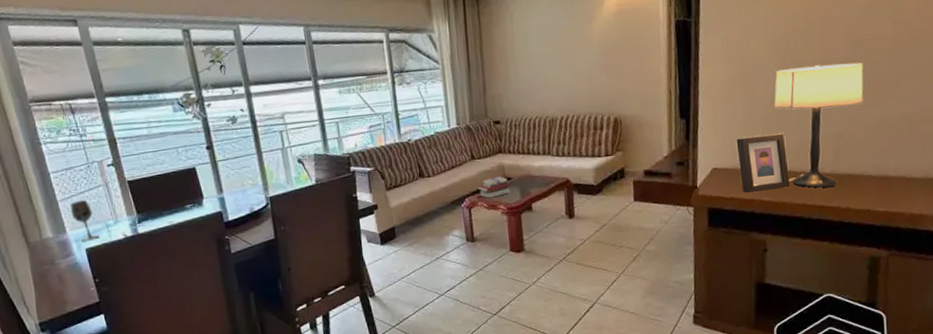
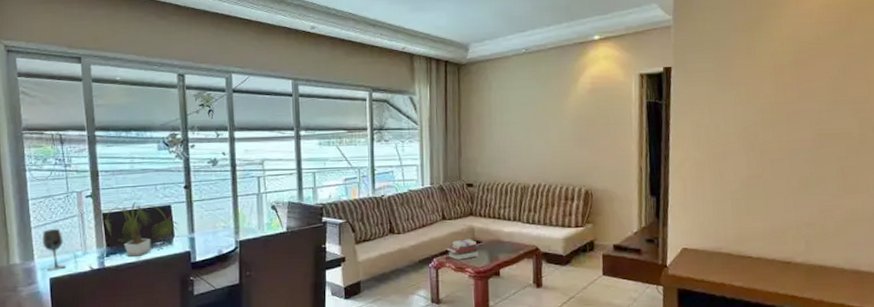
plant: none [130,166,206,223] -> present [104,201,178,258]
picture frame: present [736,133,790,193] -> none [706,219,761,276]
table lamp: present [774,63,863,188] -> none [744,154,832,277]

